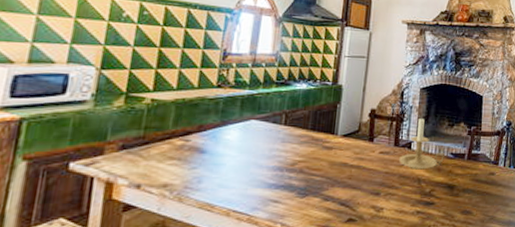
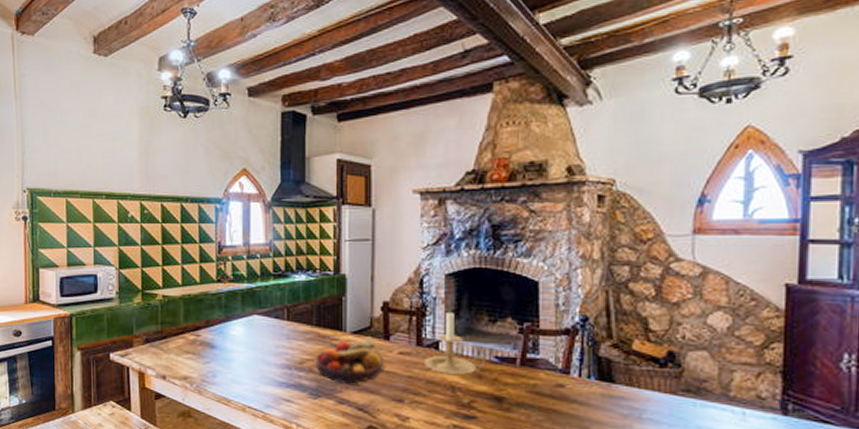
fruit bowl: none [306,139,368,182] -> present [315,336,385,384]

